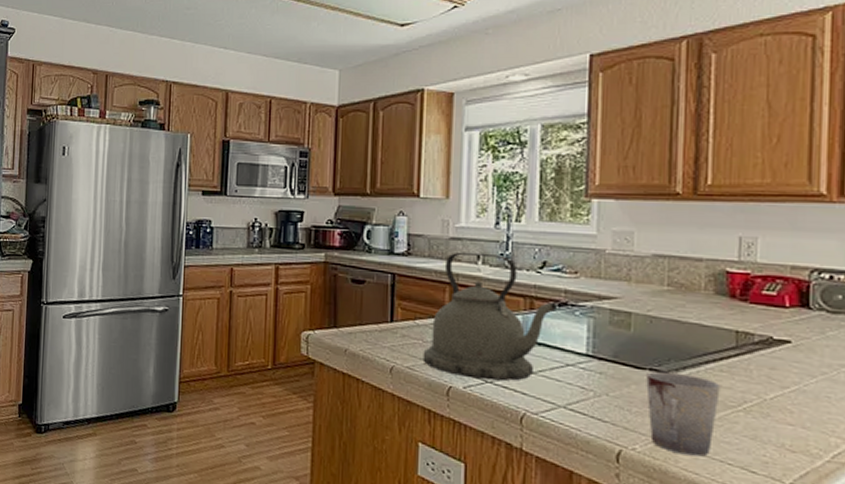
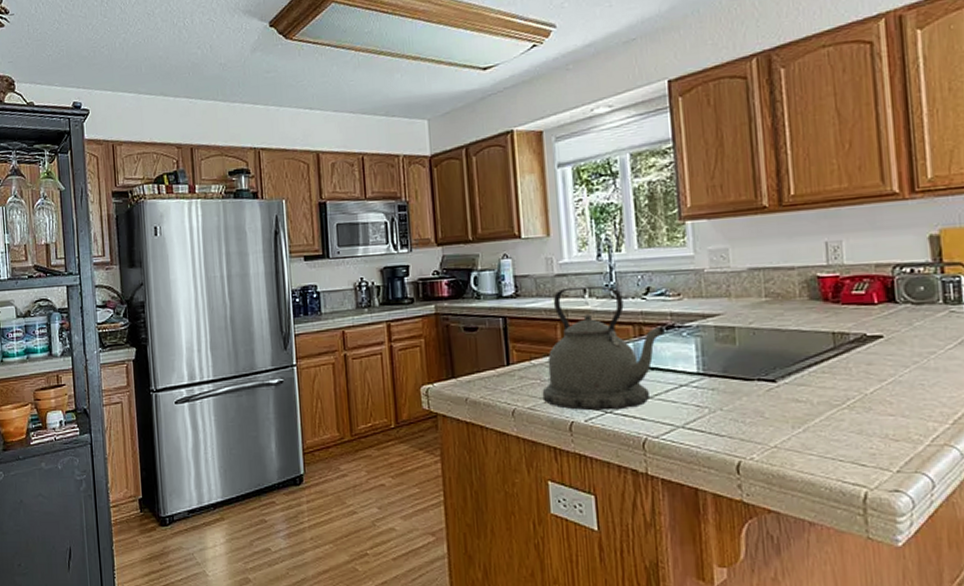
cup: present [645,371,721,457] -> none [754,379,825,458]

